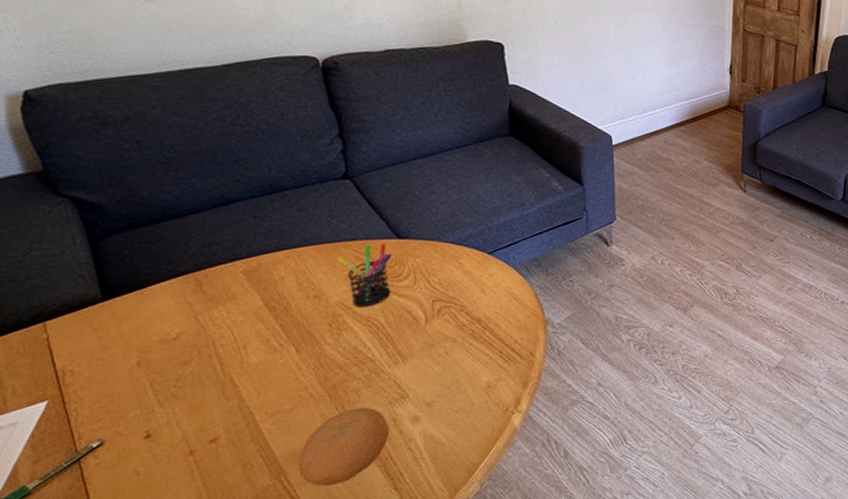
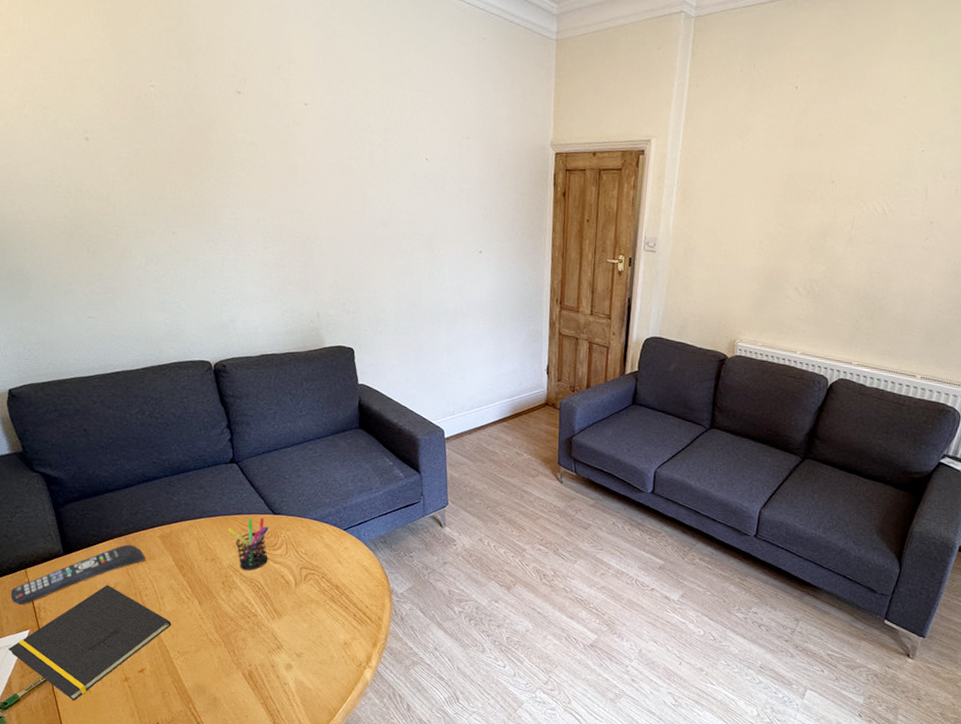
notepad: none [13,335,258,488] -> present [8,585,172,701]
remote control: none [19,283,222,370] -> present [10,544,145,606]
fruit: present [299,408,389,486] -> none [202,653,269,716]

